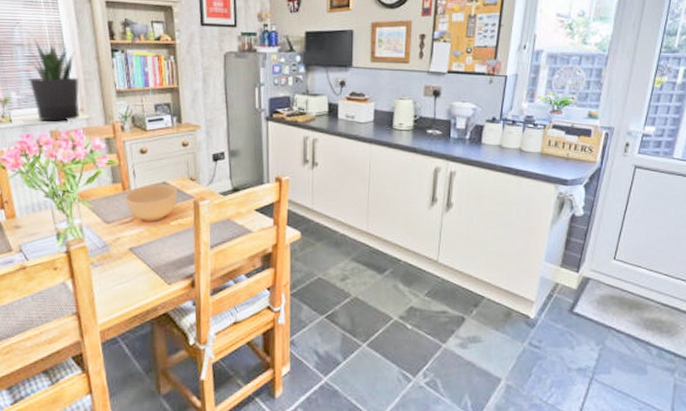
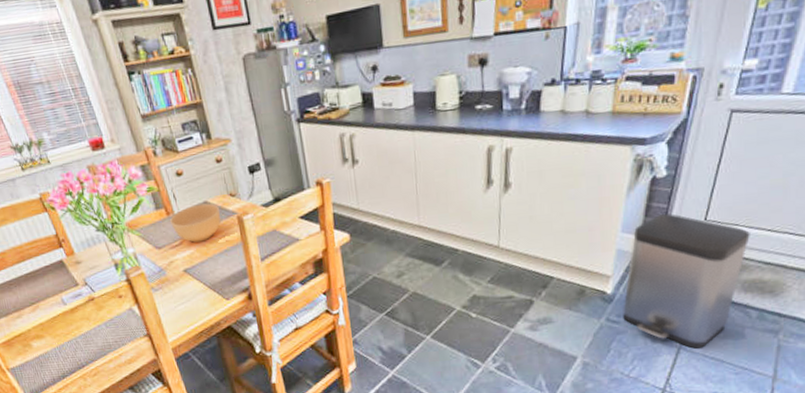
planter: present [27,39,80,123] -> none [49,75,111,158]
pedal bin: none [544,249,650,380] -> present [623,214,750,349]

